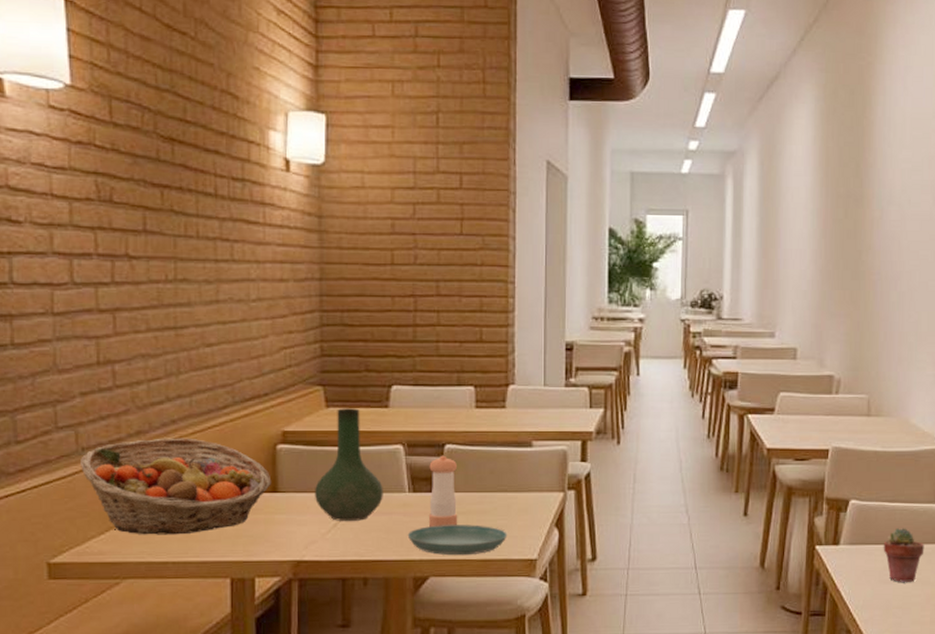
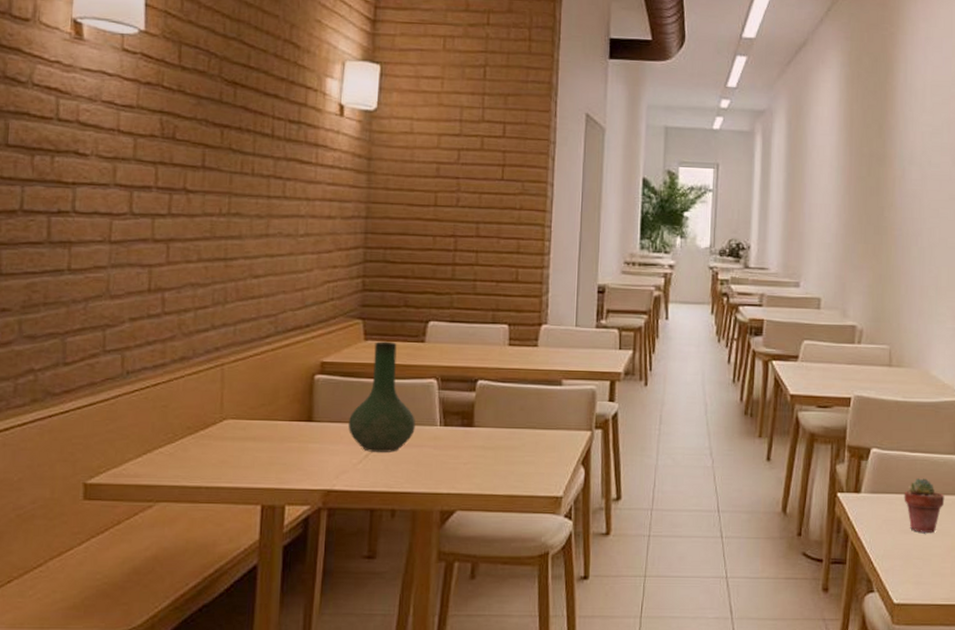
fruit basket: present [80,438,272,535] -> none [124,364,308,460]
saucer: present [407,525,507,556] -> none [436,459,535,491]
pepper shaker: present [428,455,458,528] -> none [457,390,488,462]

